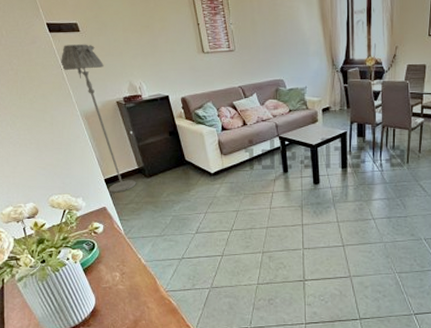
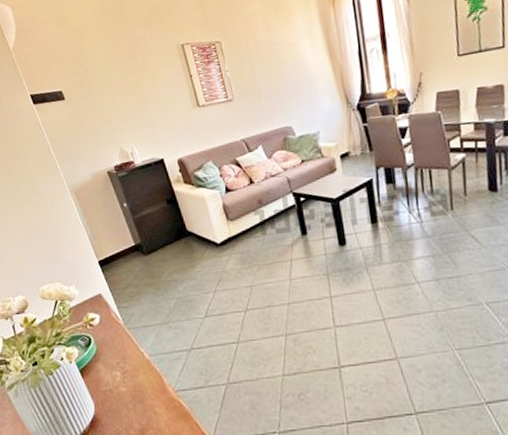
floor lamp: present [60,44,136,193] -> none [46,112,133,277]

